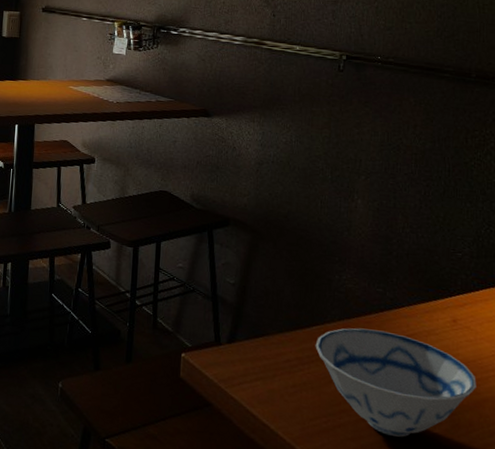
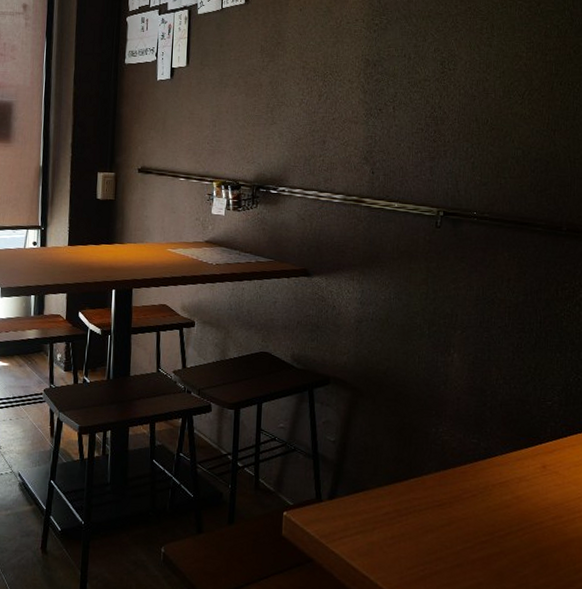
ceramic bowl: present [315,328,476,437] -> none [413,478,564,580]

